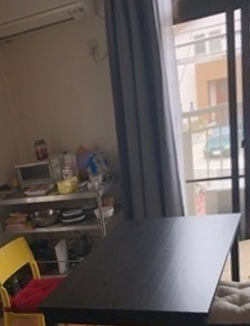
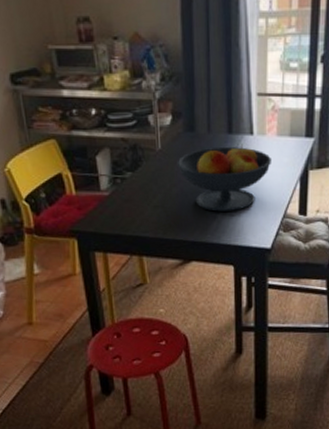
fruit bowl: none [120,225,204,284] -> present [177,144,273,212]

